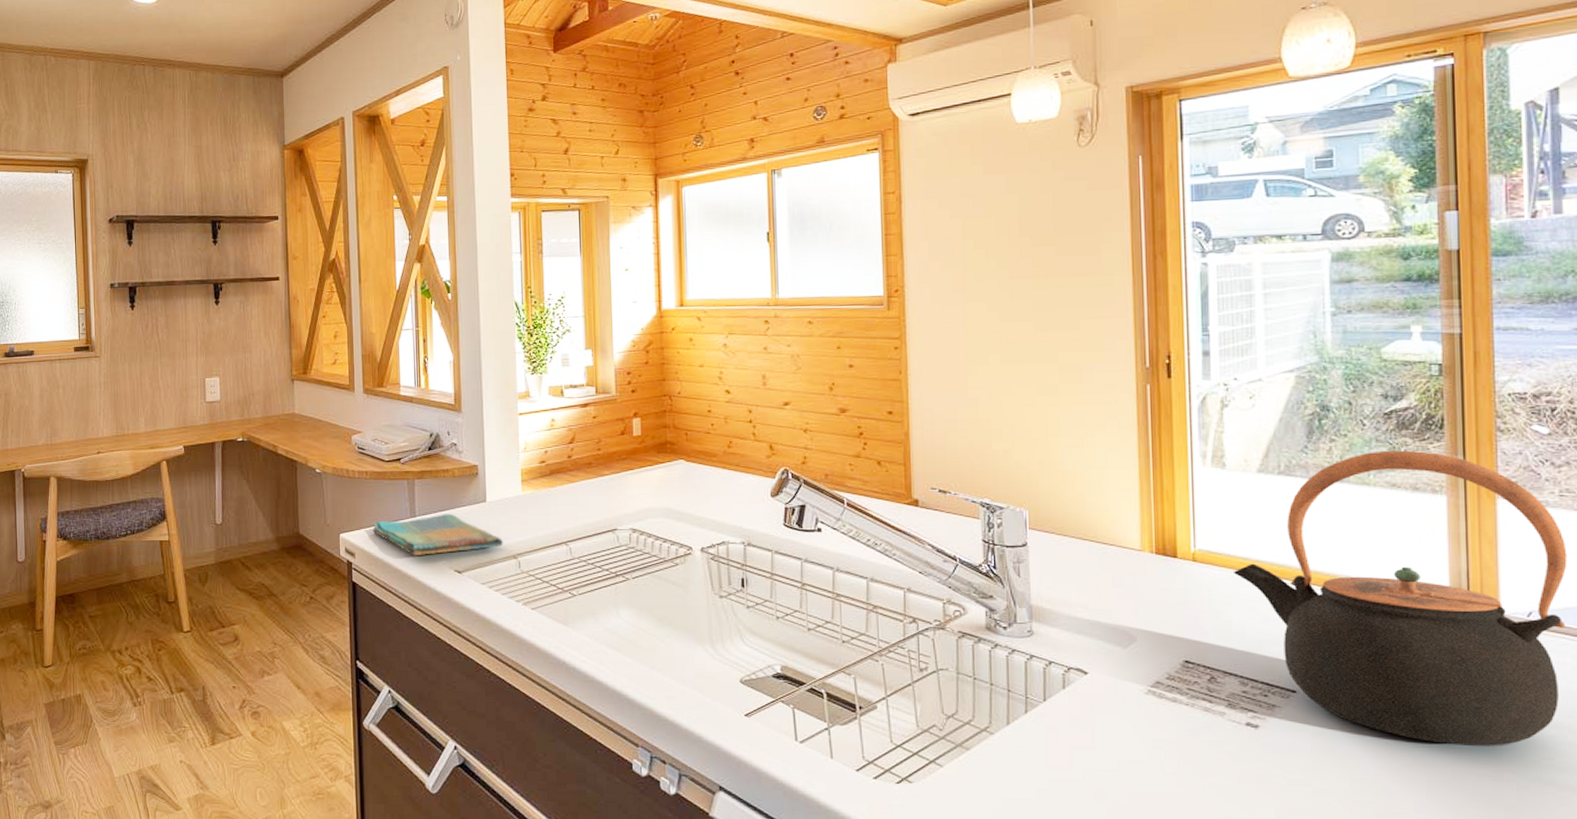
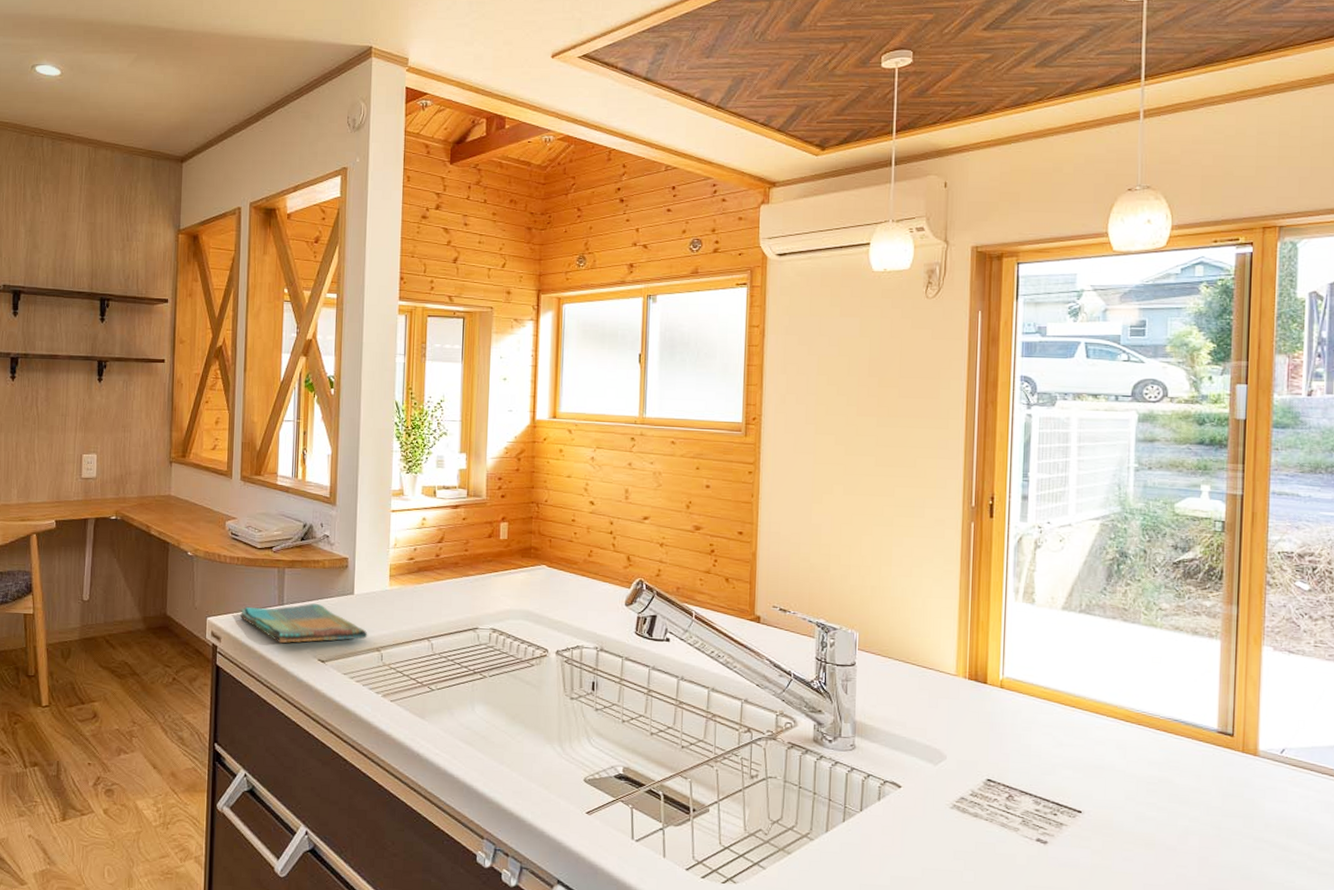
teapot: present [1234,450,1568,746] -> none [1035,596,1317,869]

